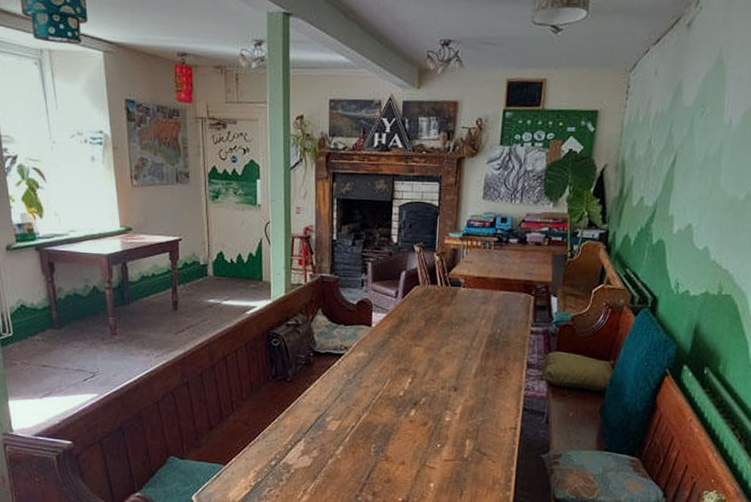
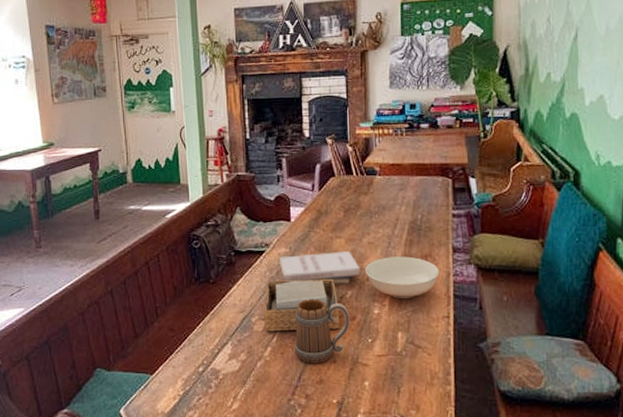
napkin holder: none [338,383,412,434] -> present [264,278,340,332]
books: none [357,358,436,391] -> present [279,250,361,284]
beer mug: none [365,403,422,465] -> present [294,298,350,364]
bowl: none [441,368,511,409] -> present [366,256,439,299]

